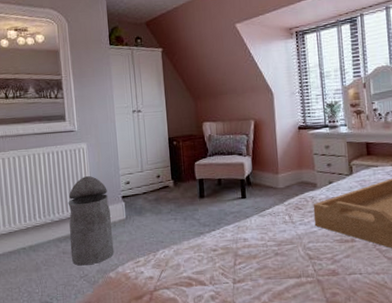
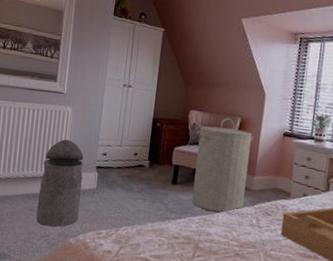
laundry hamper: none [213,122,273,217] -> present [192,117,254,213]

